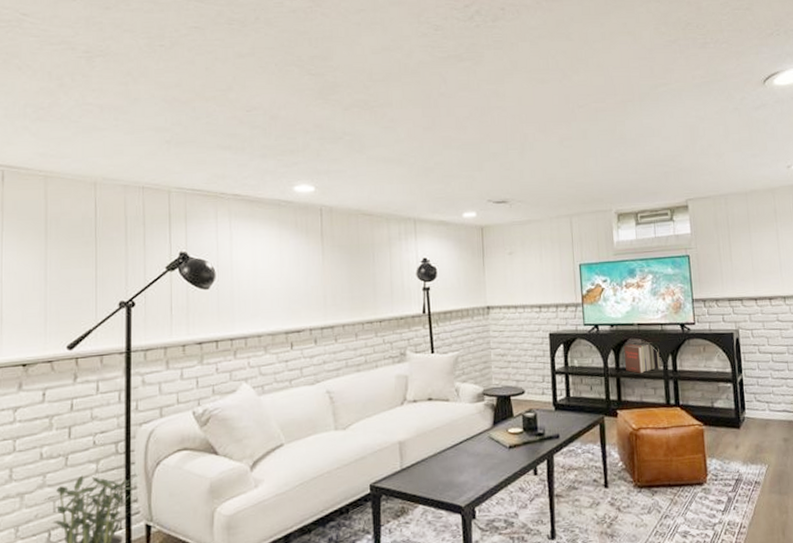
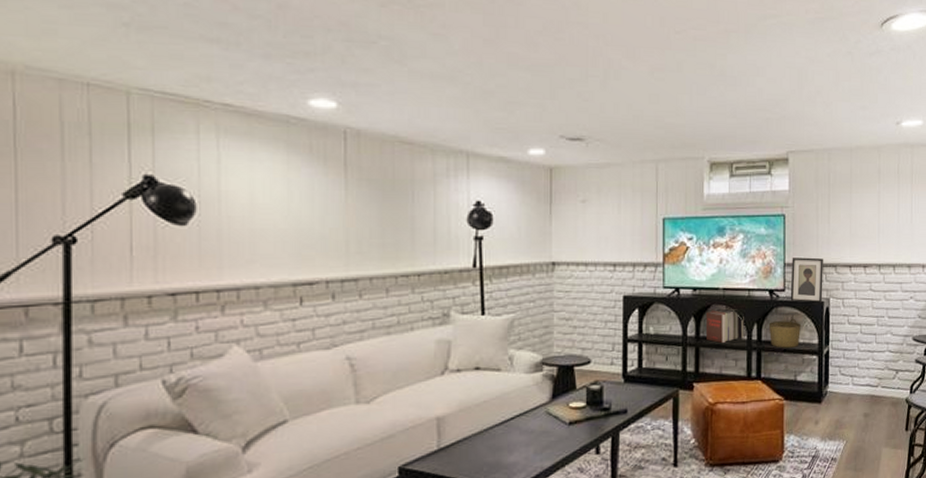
basket: none [682,349,714,377] -> present [768,318,801,348]
picture frame: none [699,292,732,335] -> present [790,257,824,304]

